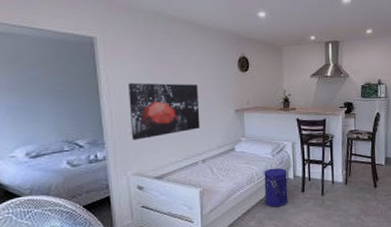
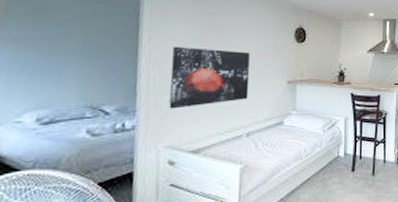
waste bin: present [264,168,288,208] -> none [312,144,338,188]

